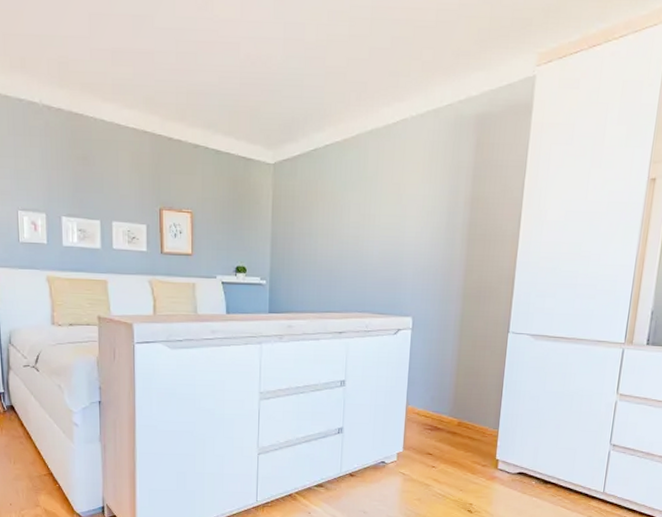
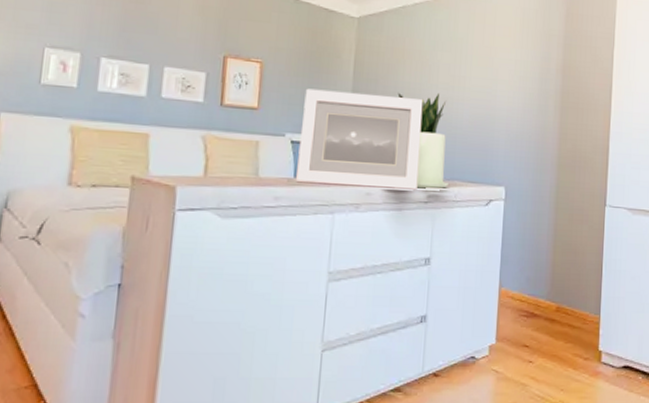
picture frame: none [227,234,336,323] -> present [295,88,424,191]
planter: none [312,232,361,321] -> present [397,92,450,190]

